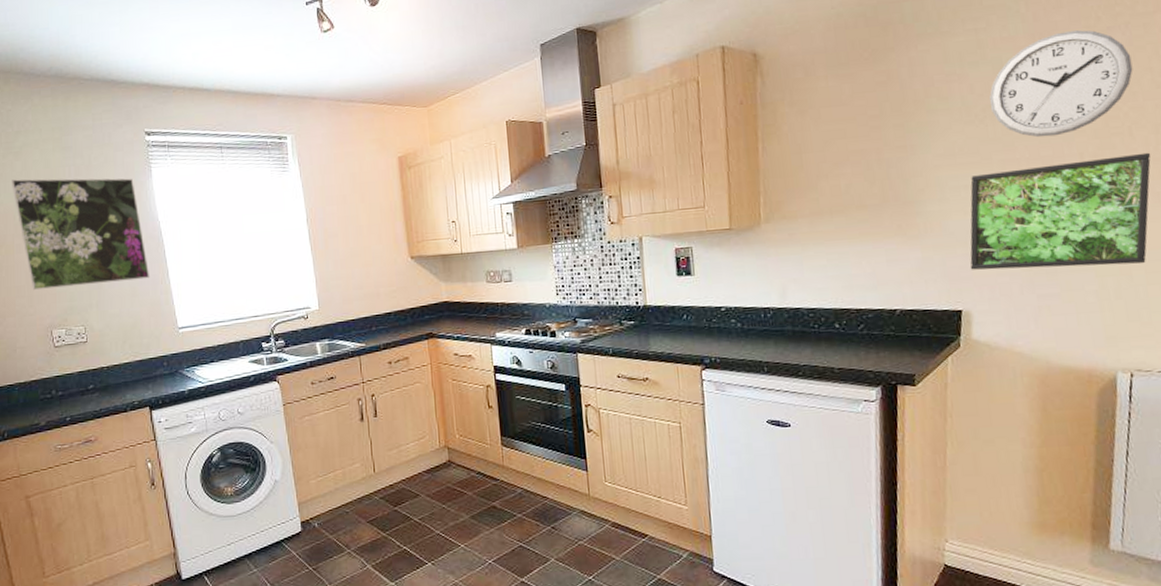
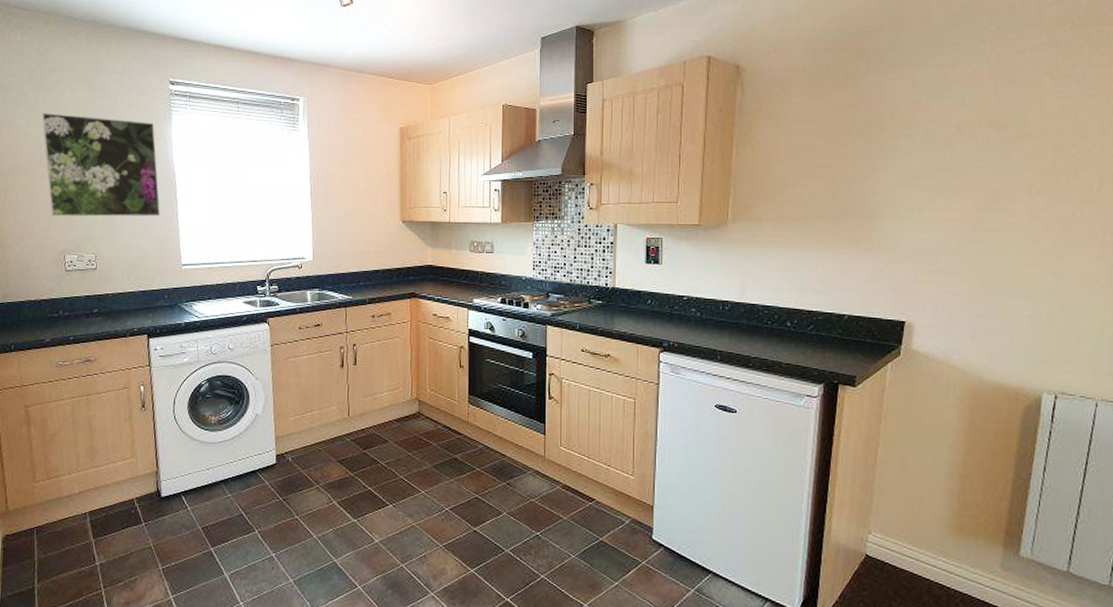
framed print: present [970,152,1151,270] -> none [916,193,1094,296]
wall clock: present [989,30,1133,138] -> none [949,75,1085,170]

